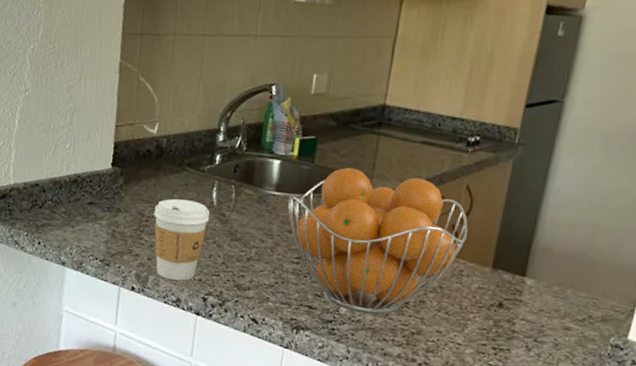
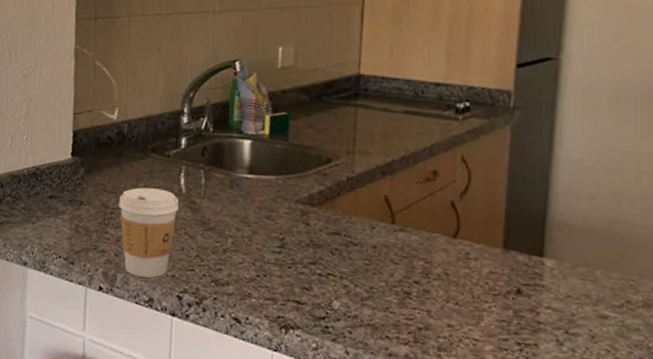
fruit basket: present [287,167,468,315] -> none [262,143,469,308]

